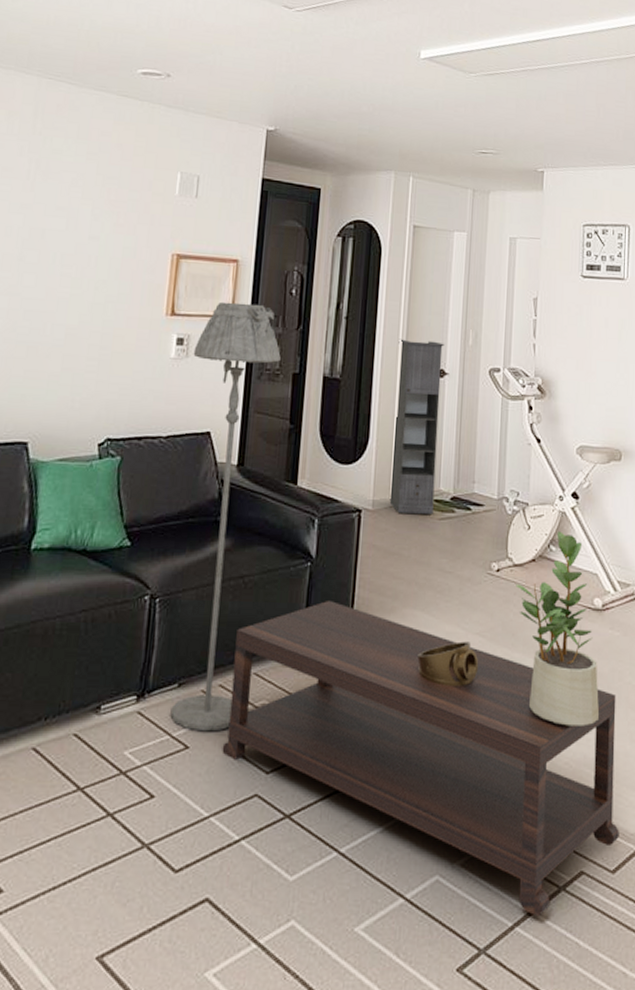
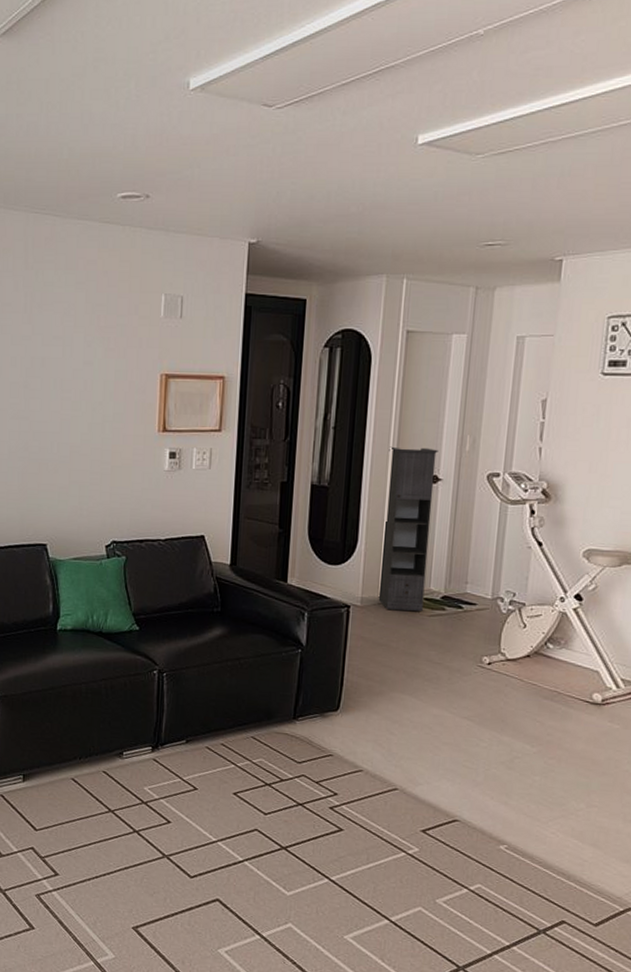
floor lamp: present [170,301,281,732] -> none [180,417,269,779]
coffee table: present [222,599,619,917] -> none [225,681,611,950]
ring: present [417,641,479,686] -> none [404,723,466,761]
potted plant: present [515,531,599,727] -> none [507,630,593,804]

